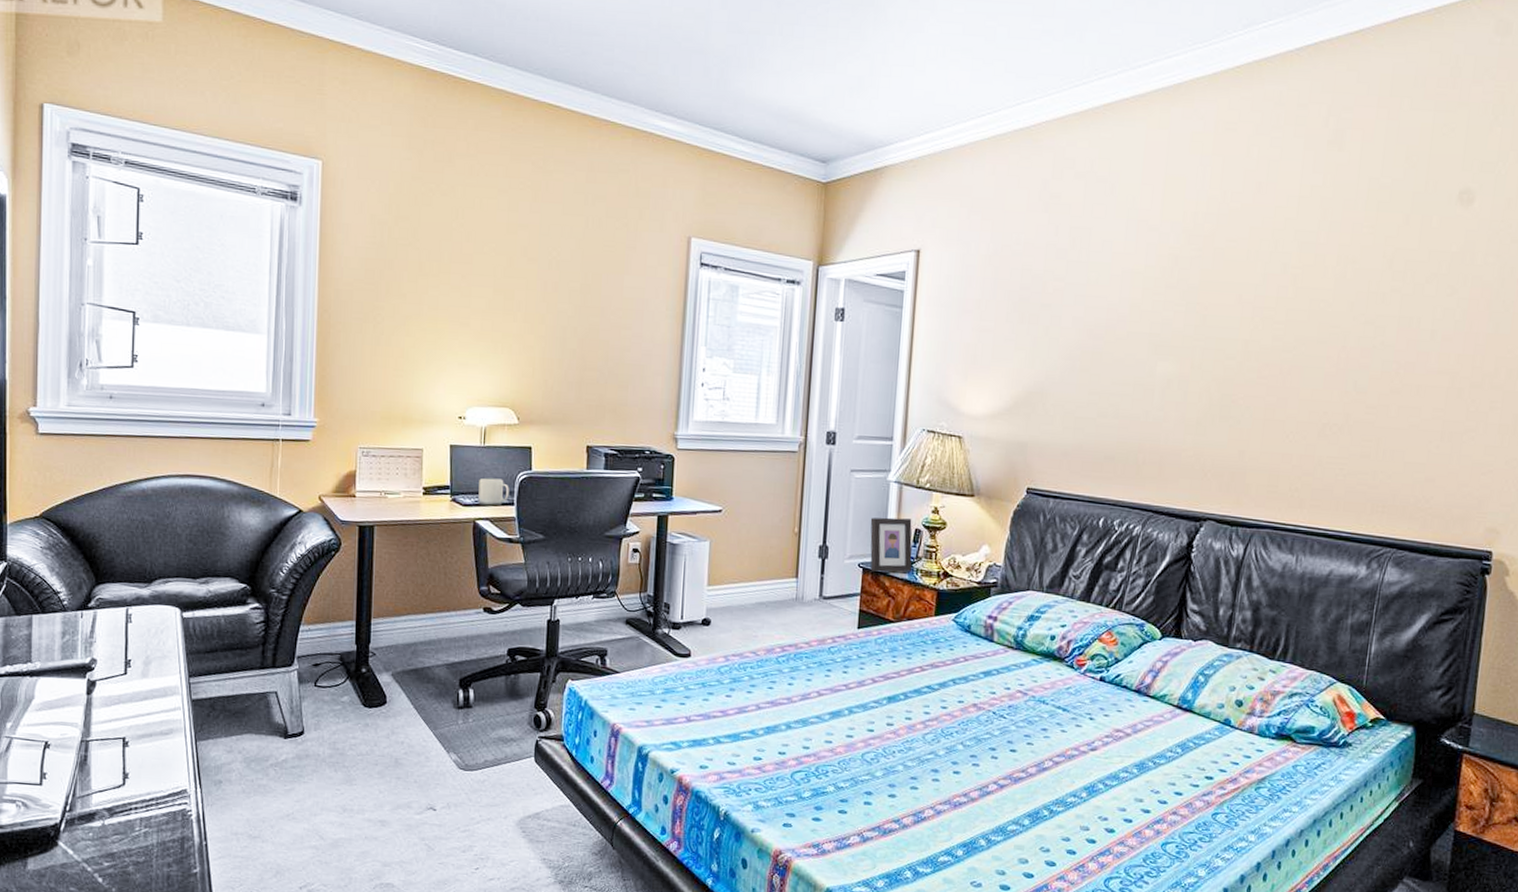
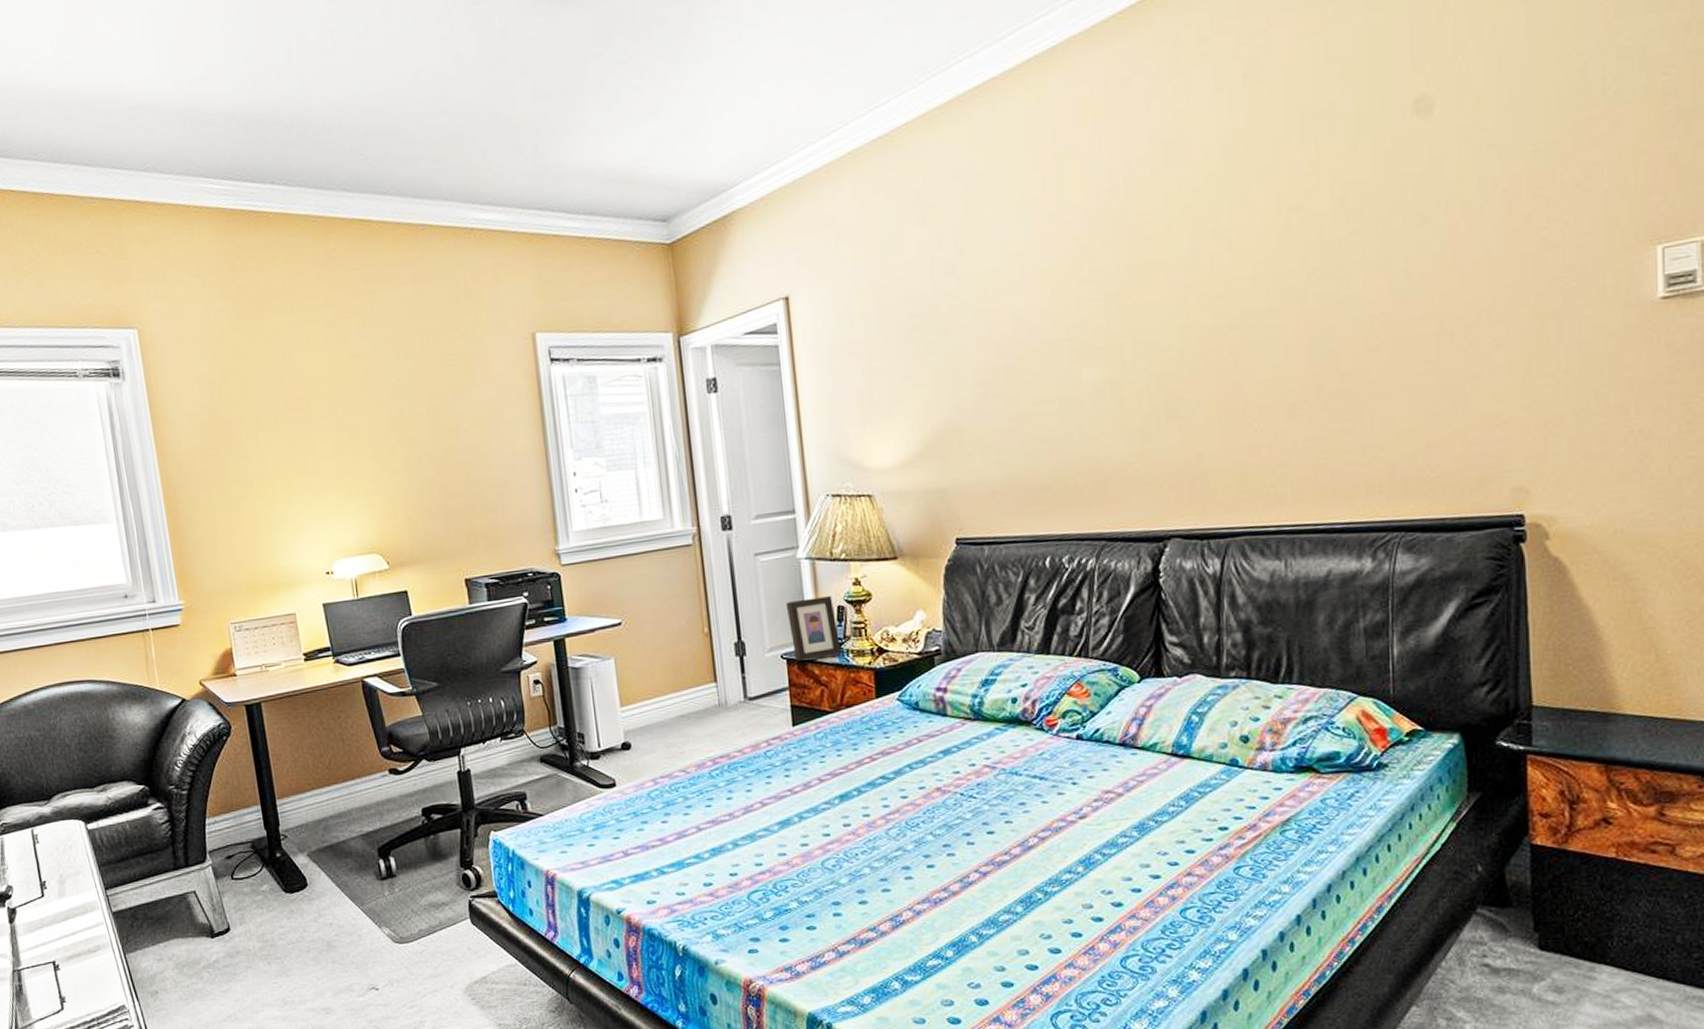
mug: present [478,478,509,506] -> none [359,630,394,662]

